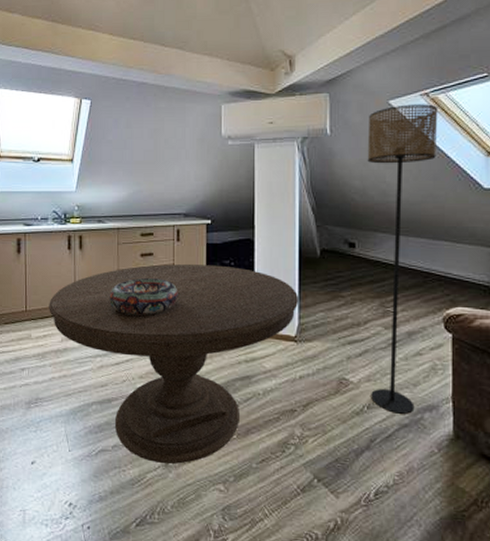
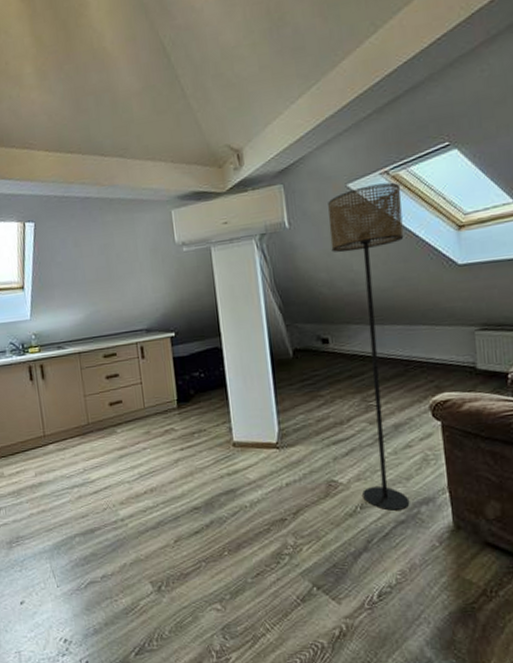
dining table: present [49,264,299,464] -> none [17,378,277,589]
decorative bowl: present [109,278,178,316] -> none [79,399,150,441]

